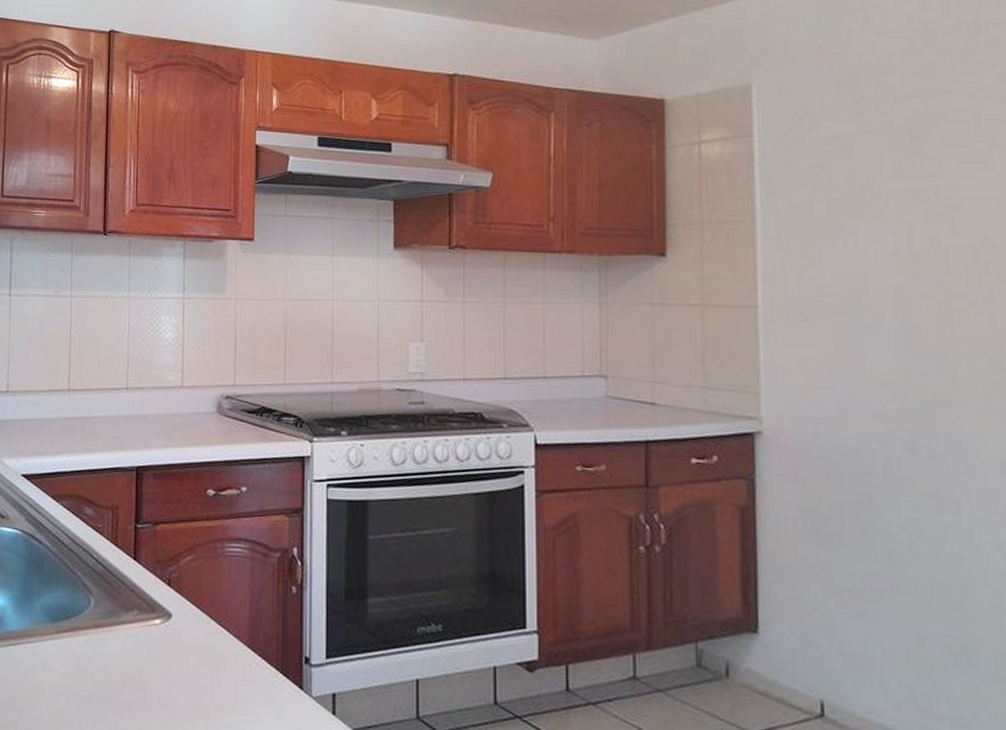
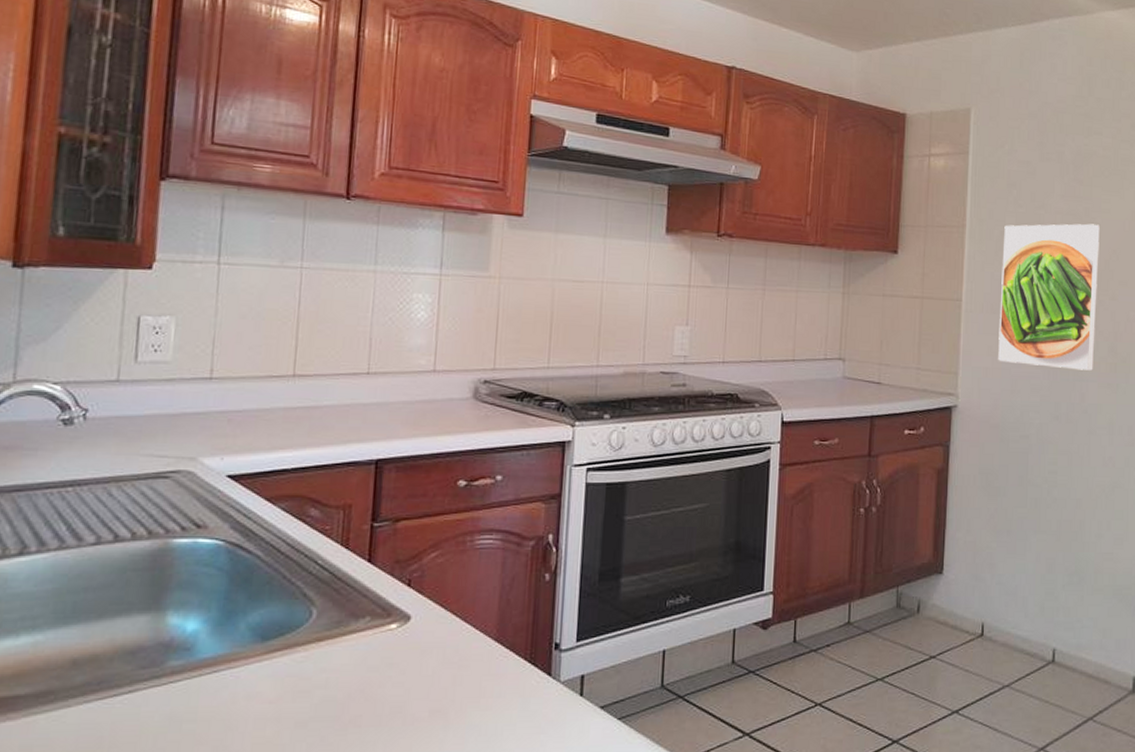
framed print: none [811,206,967,392] -> present [998,223,1100,371]

